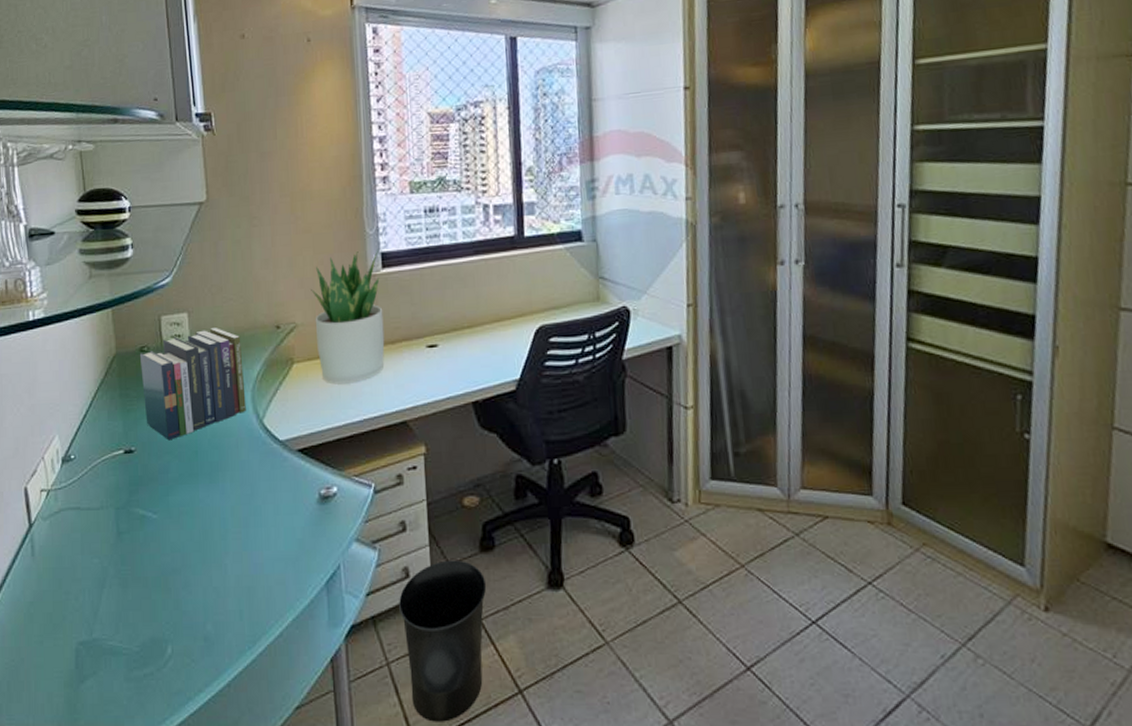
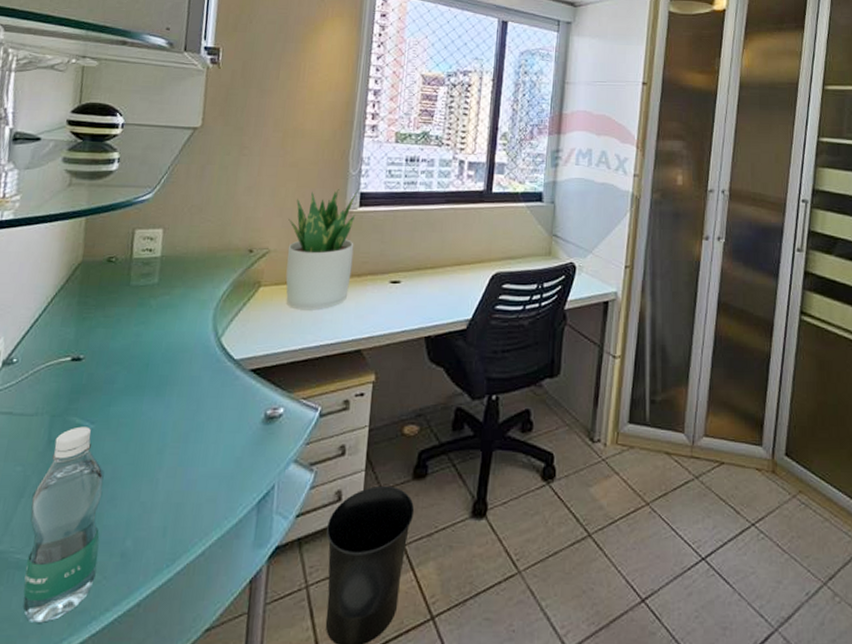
bottle: none [112,517,184,704] -> present [22,426,105,623]
books: present [139,328,246,441] -> none [100,246,213,351]

